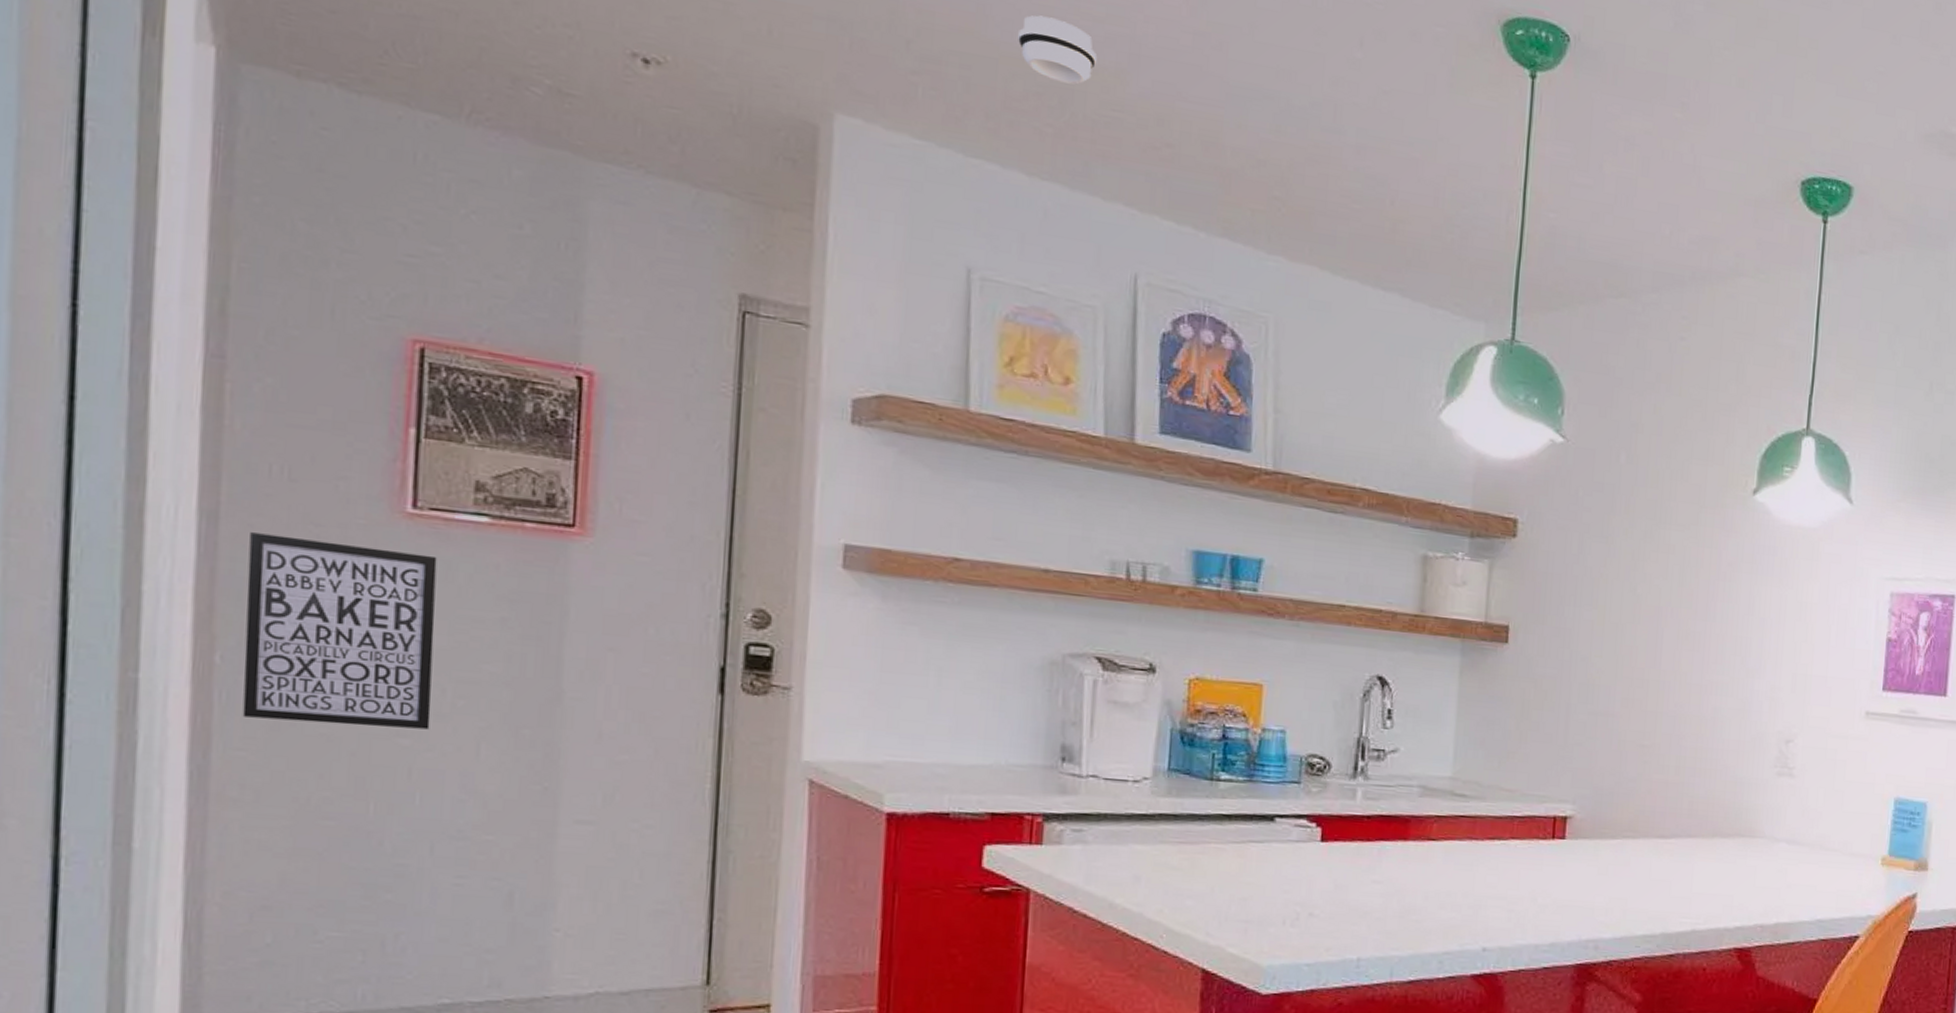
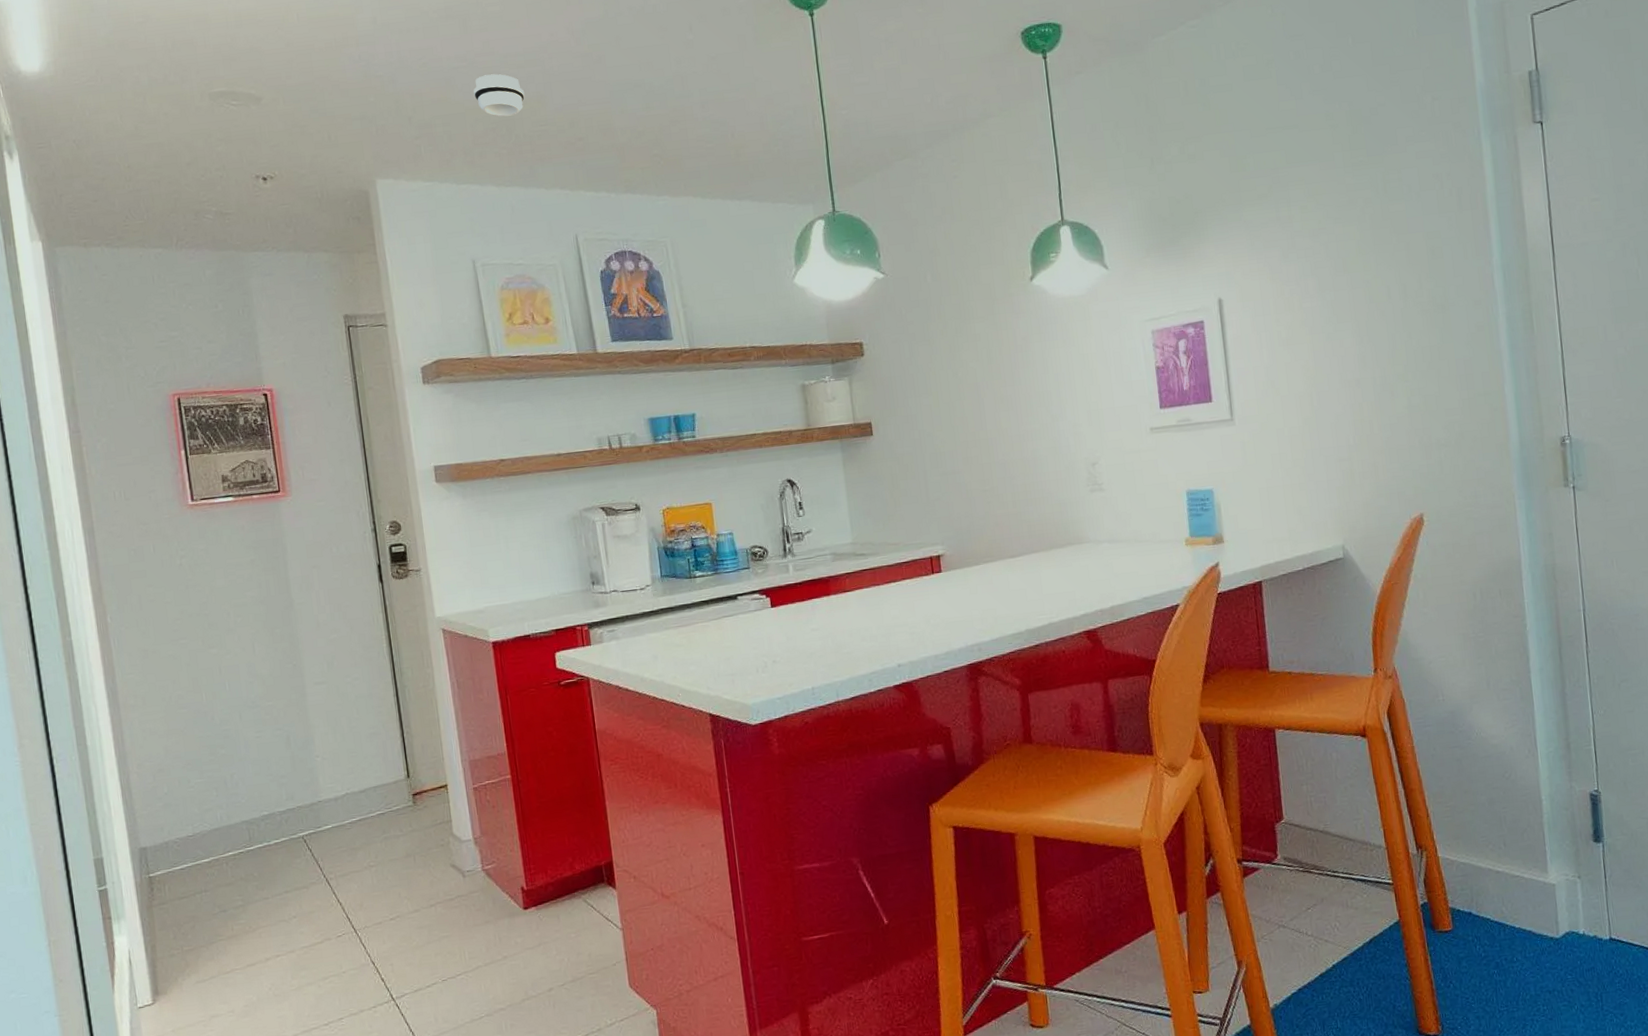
wall art: present [242,532,437,730] -> none [111,529,226,653]

